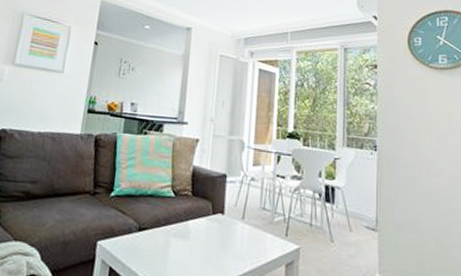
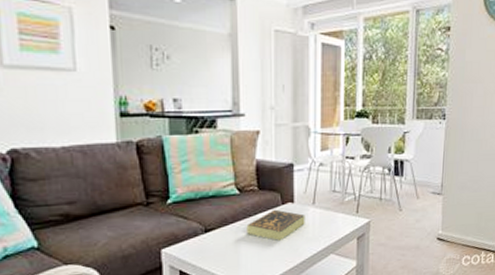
book: none [176,218,234,253] -> present [246,209,305,240]

